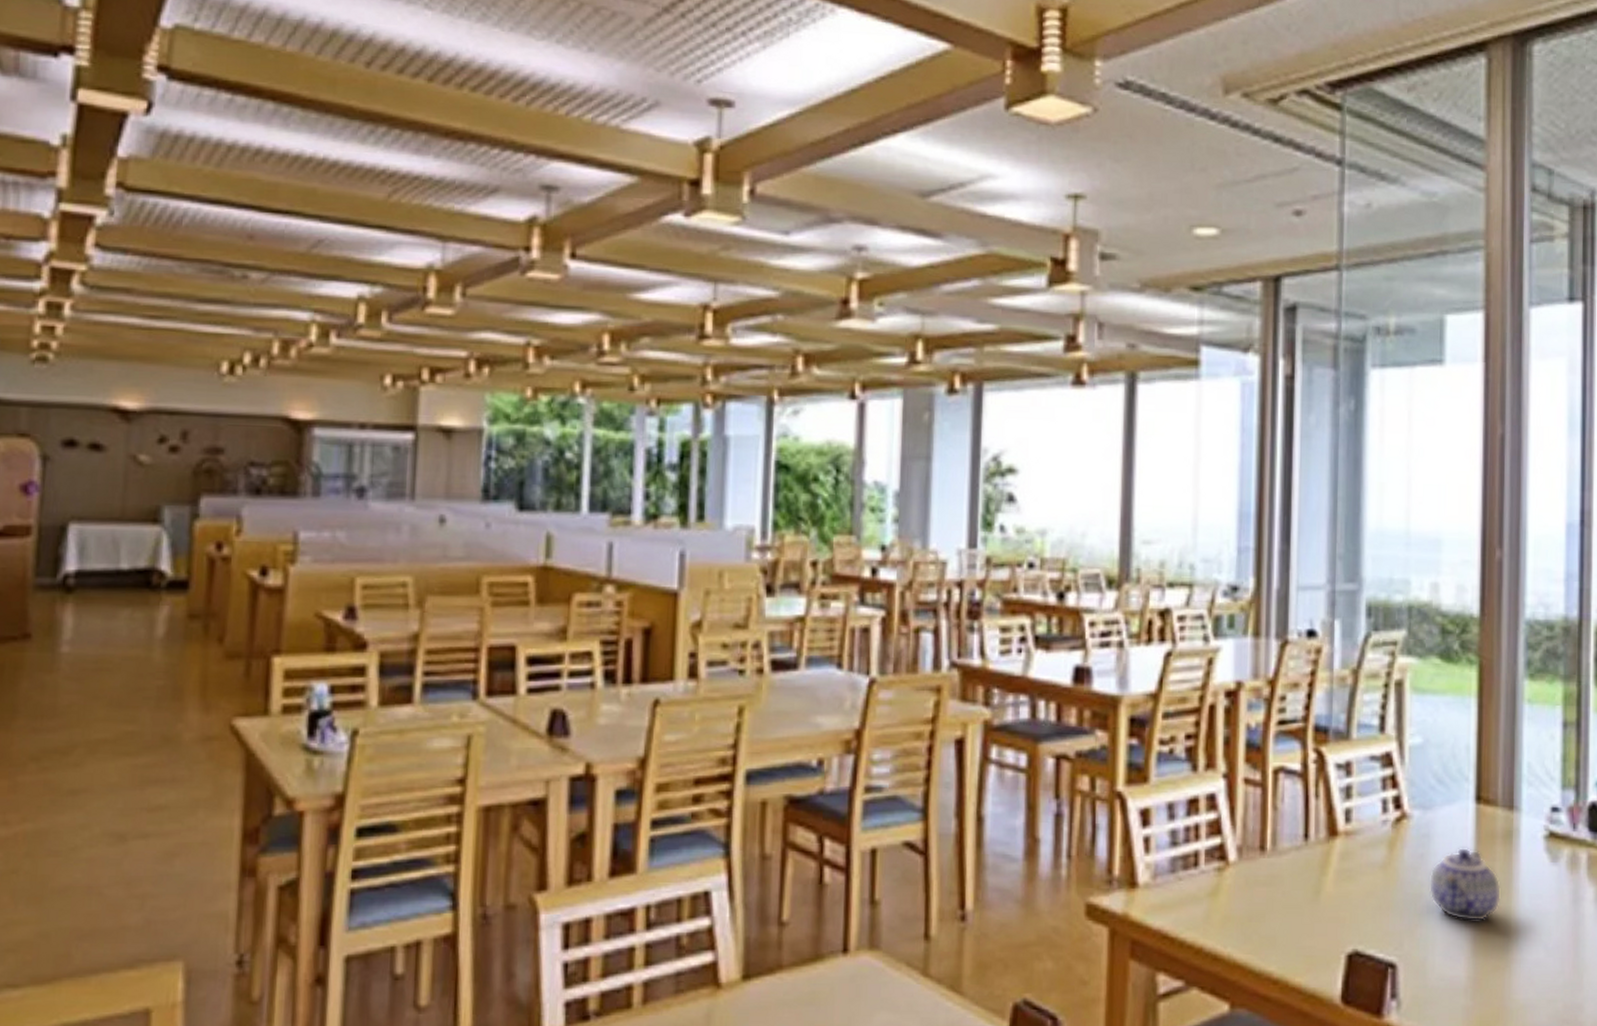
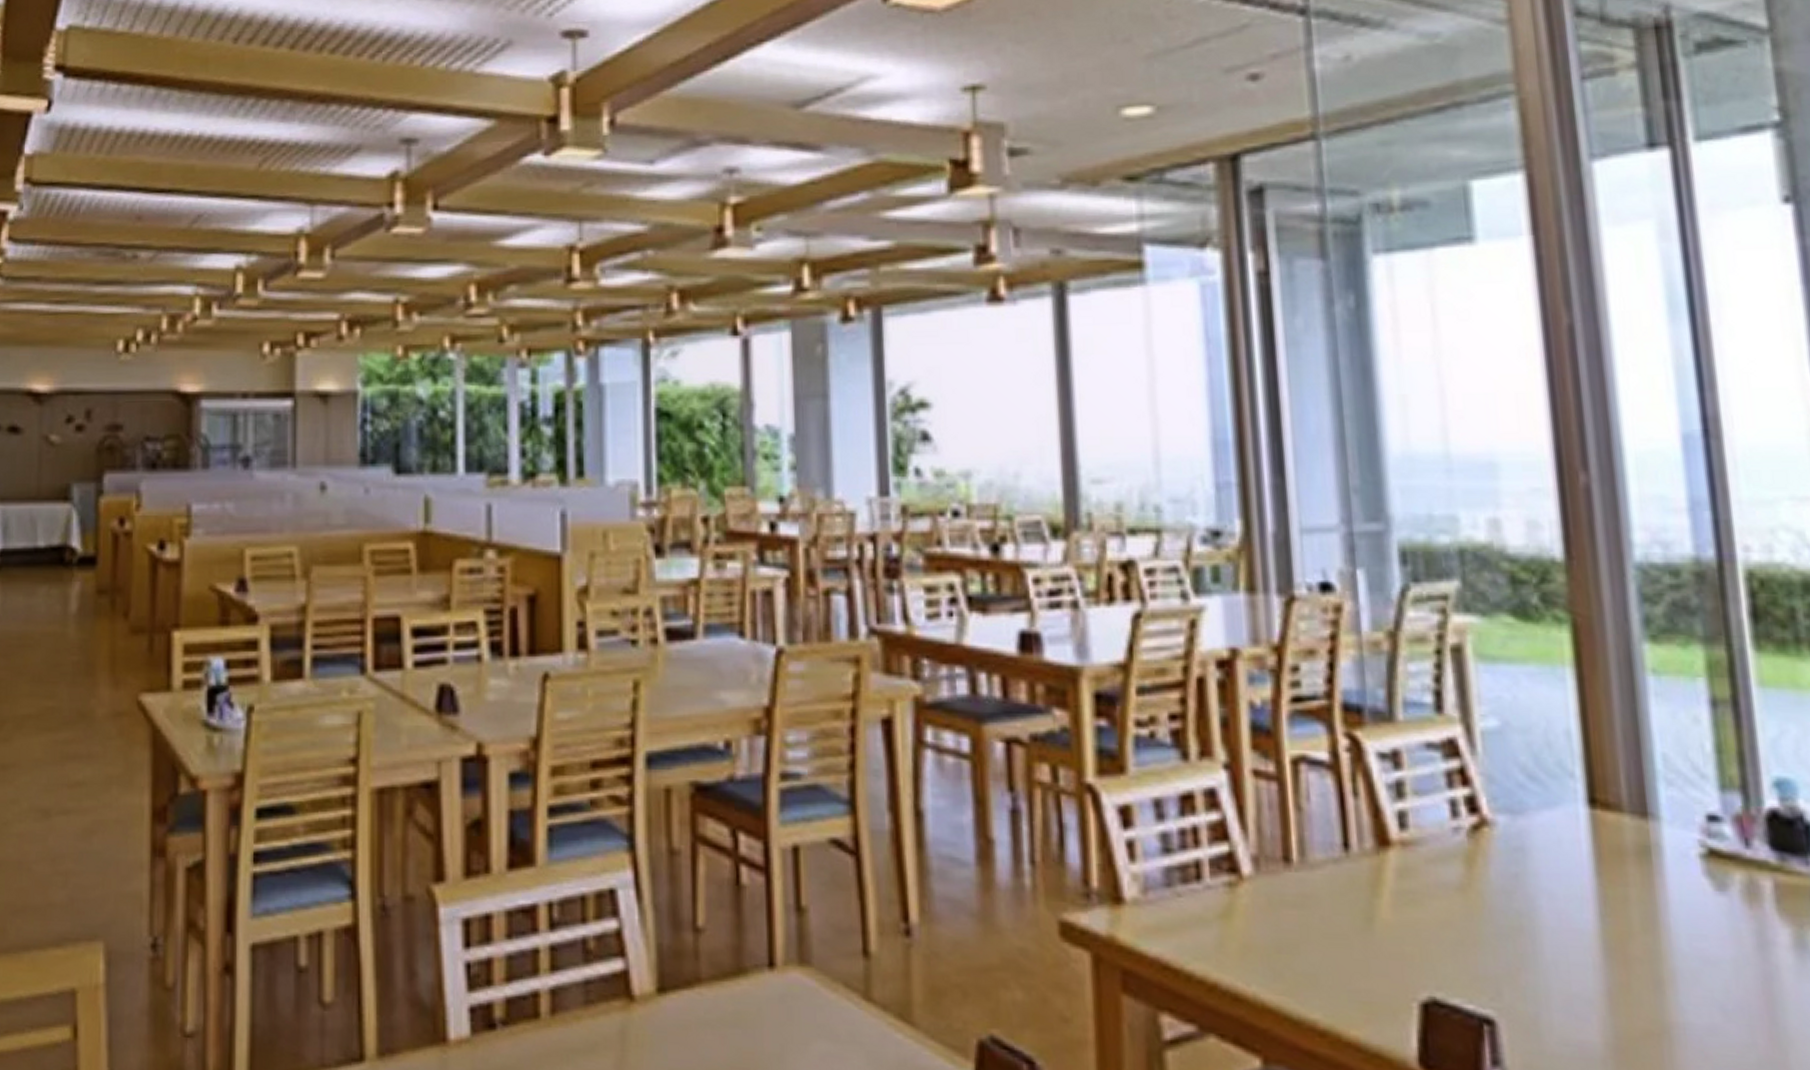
teapot: present [1428,847,1502,922] -> none [1529,865,1644,969]

